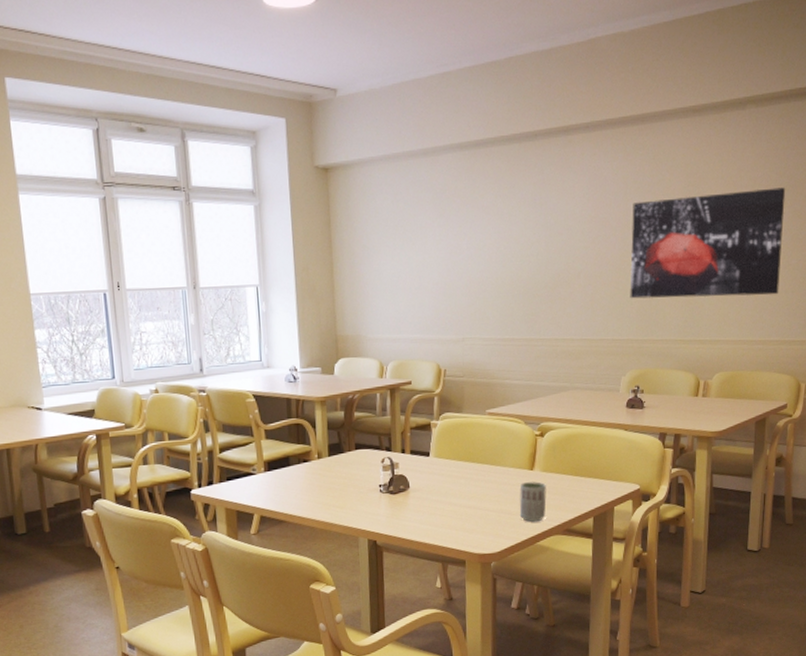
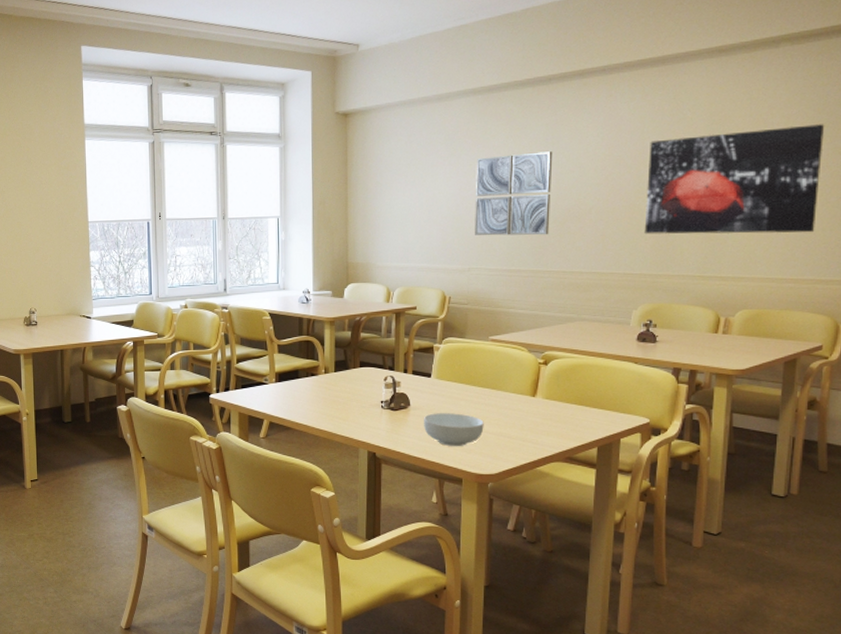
cereal bowl: none [423,492,485,527] -> present [423,413,484,446]
wall art: none [466,212,542,303] -> present [475,151,553,236]
cup: present [519,482,547,522] -> none [519,408,548,448]

